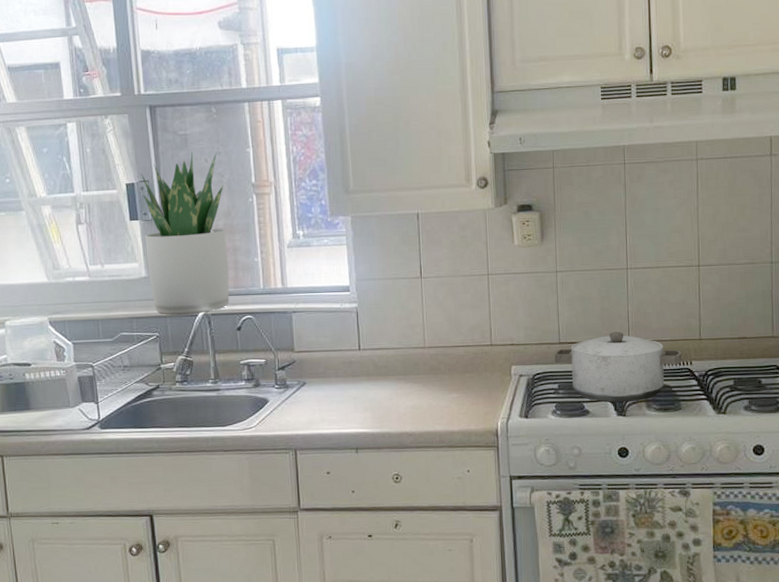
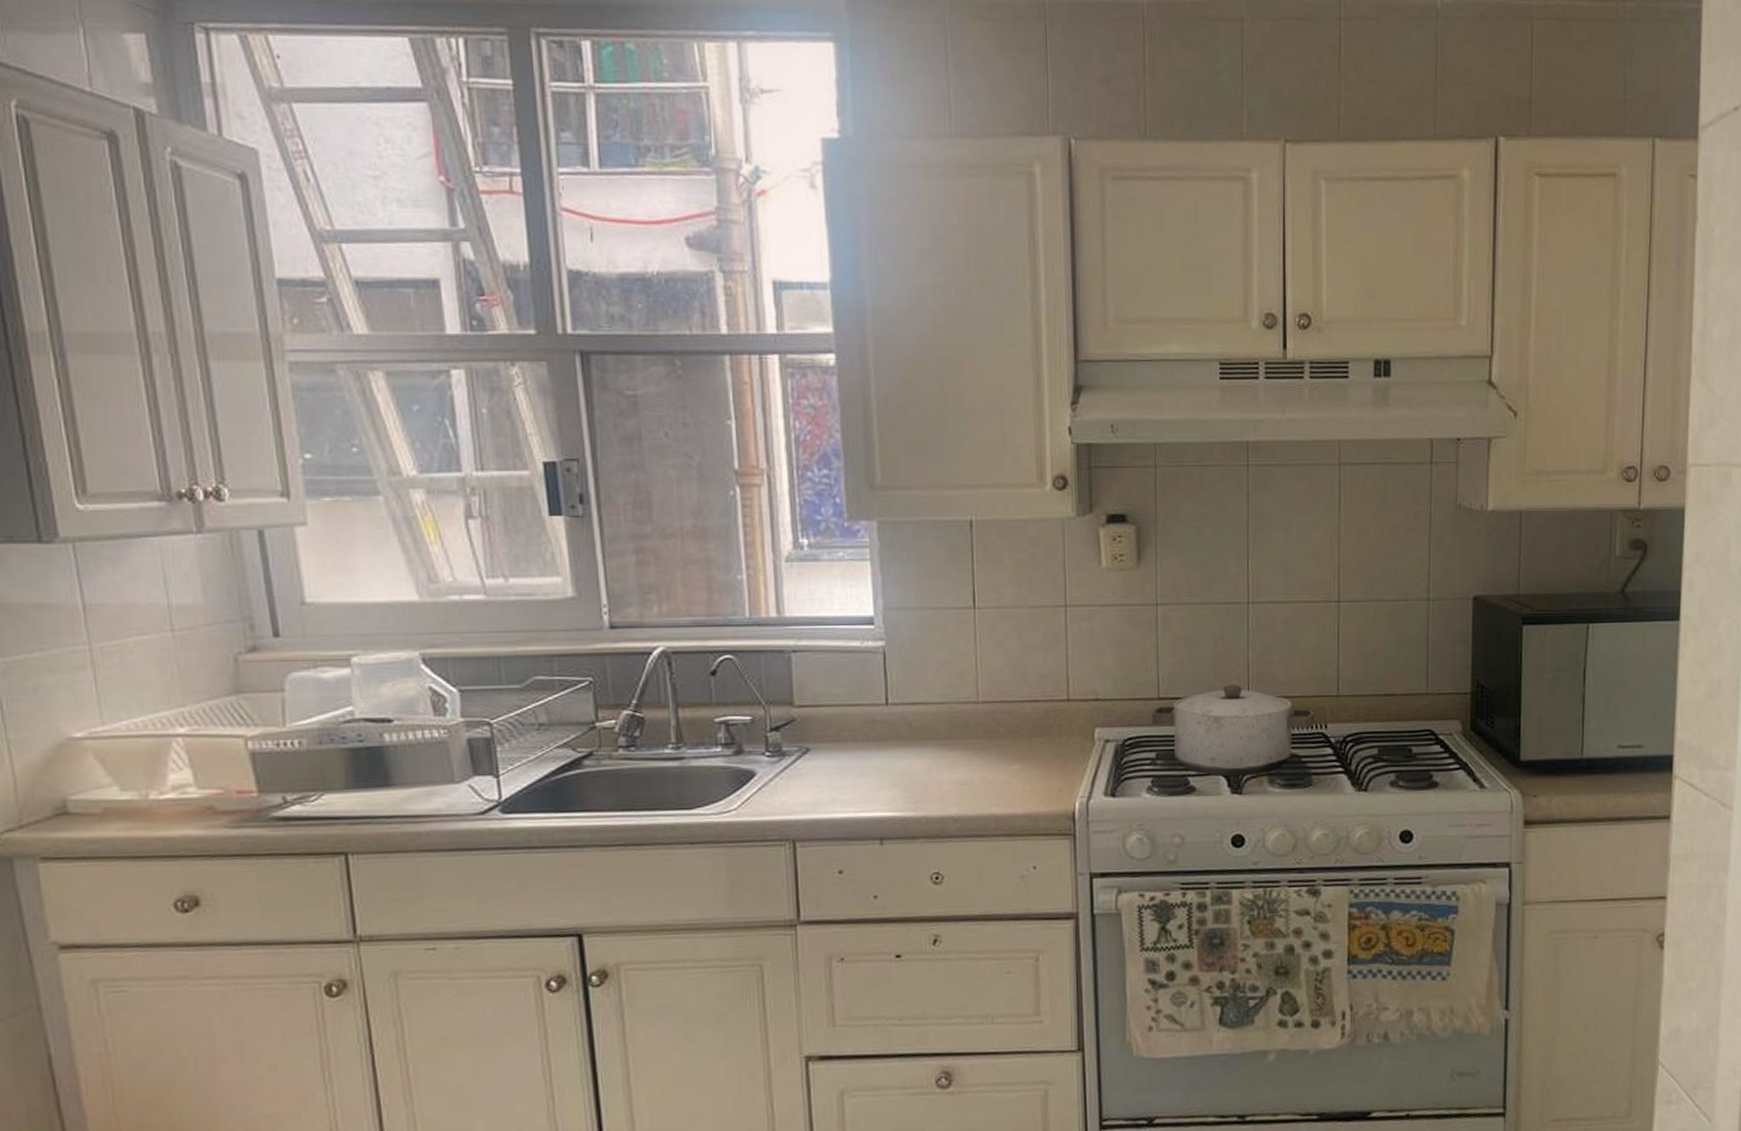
planter: present [141,152,230,315] -> none [566,421,700,652]

